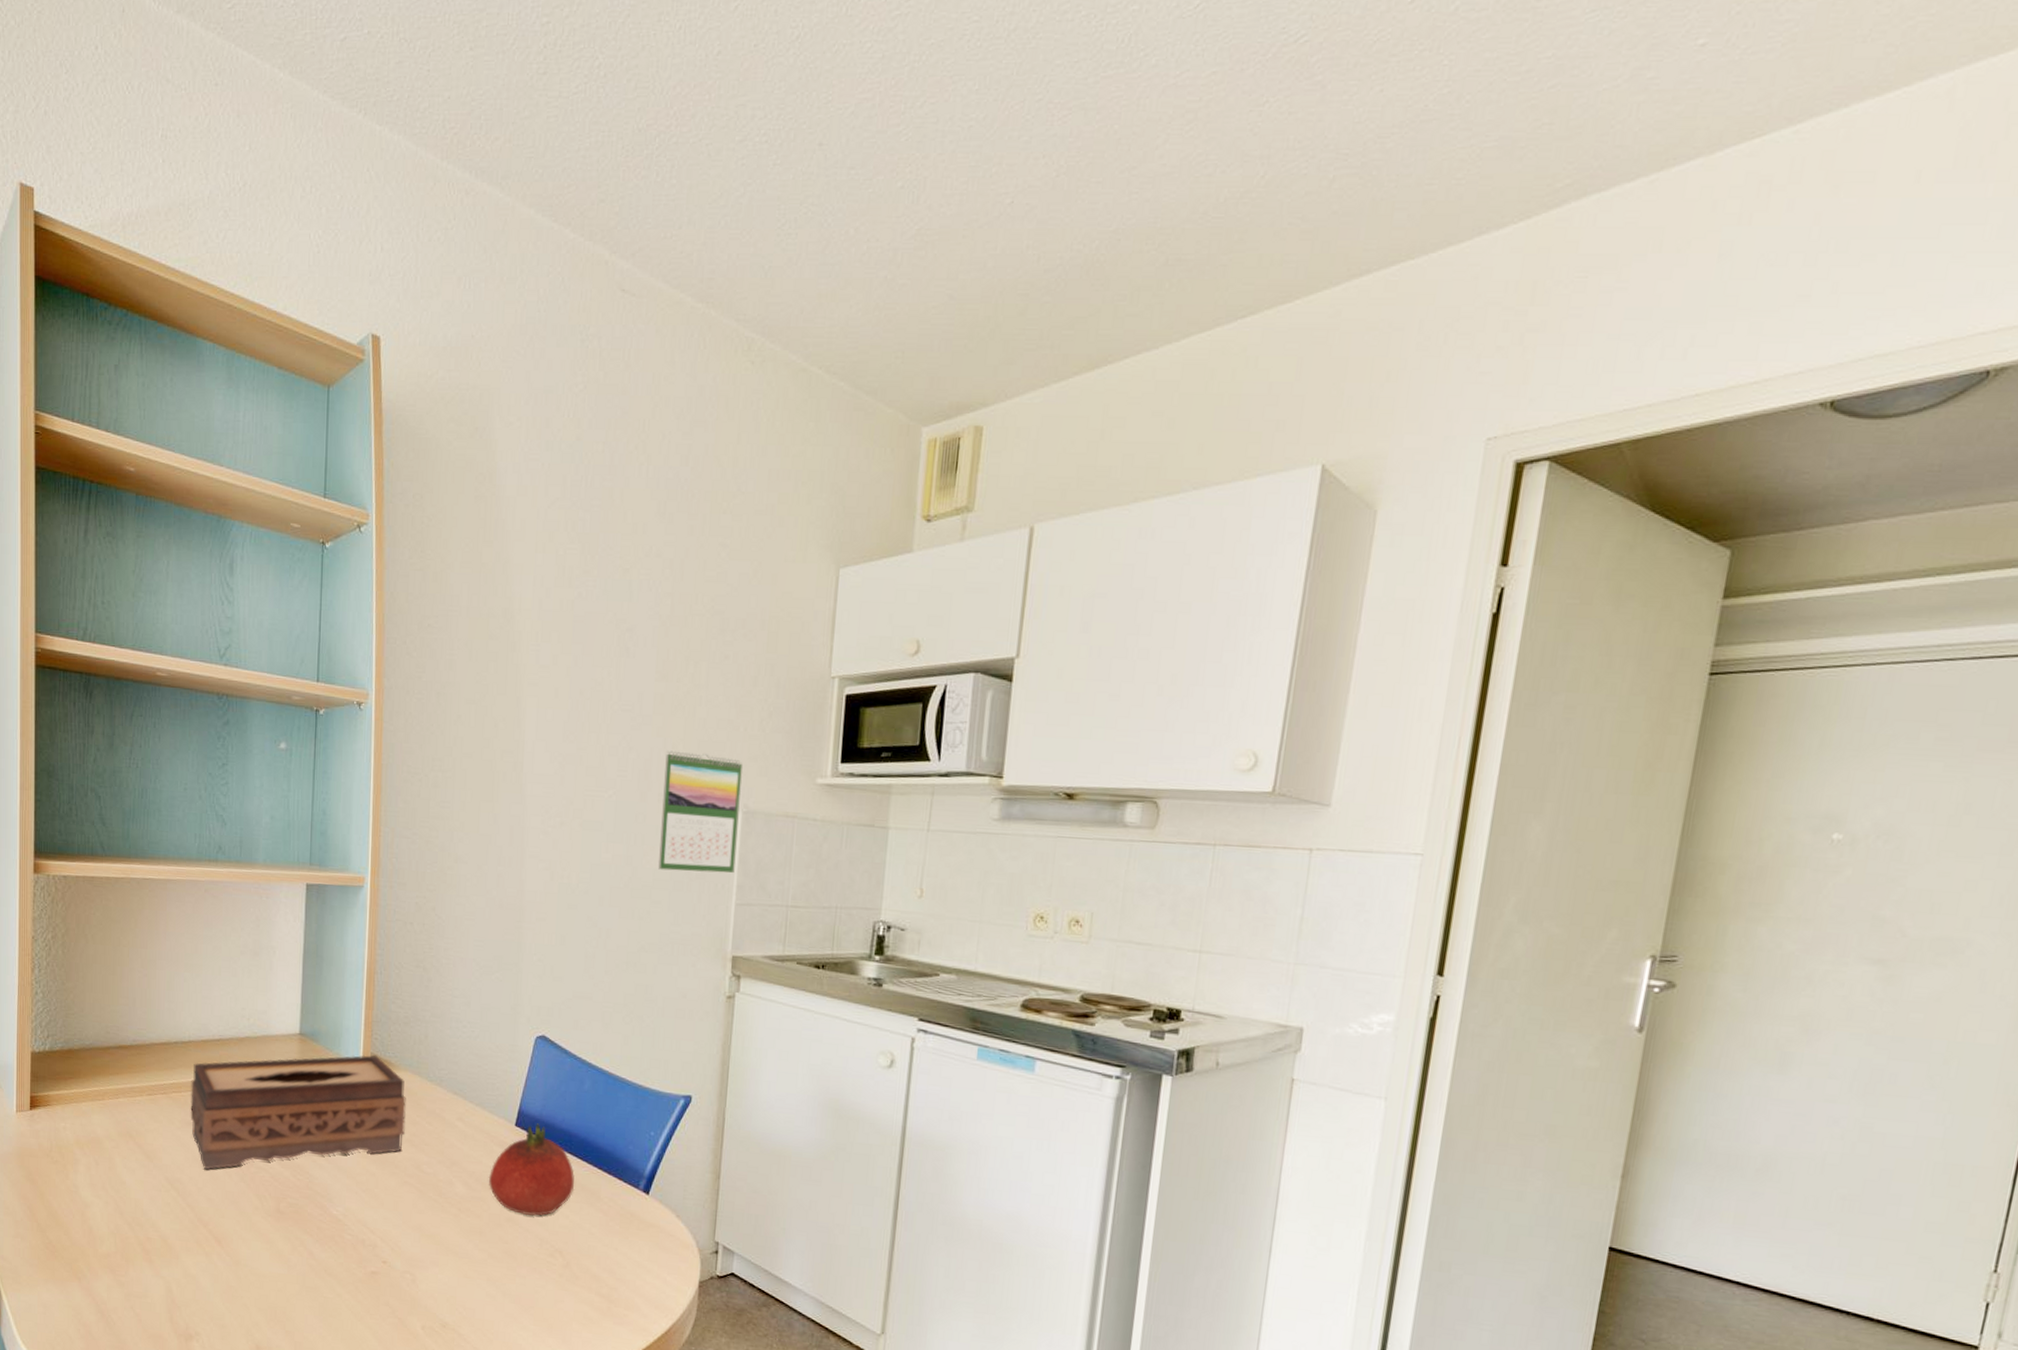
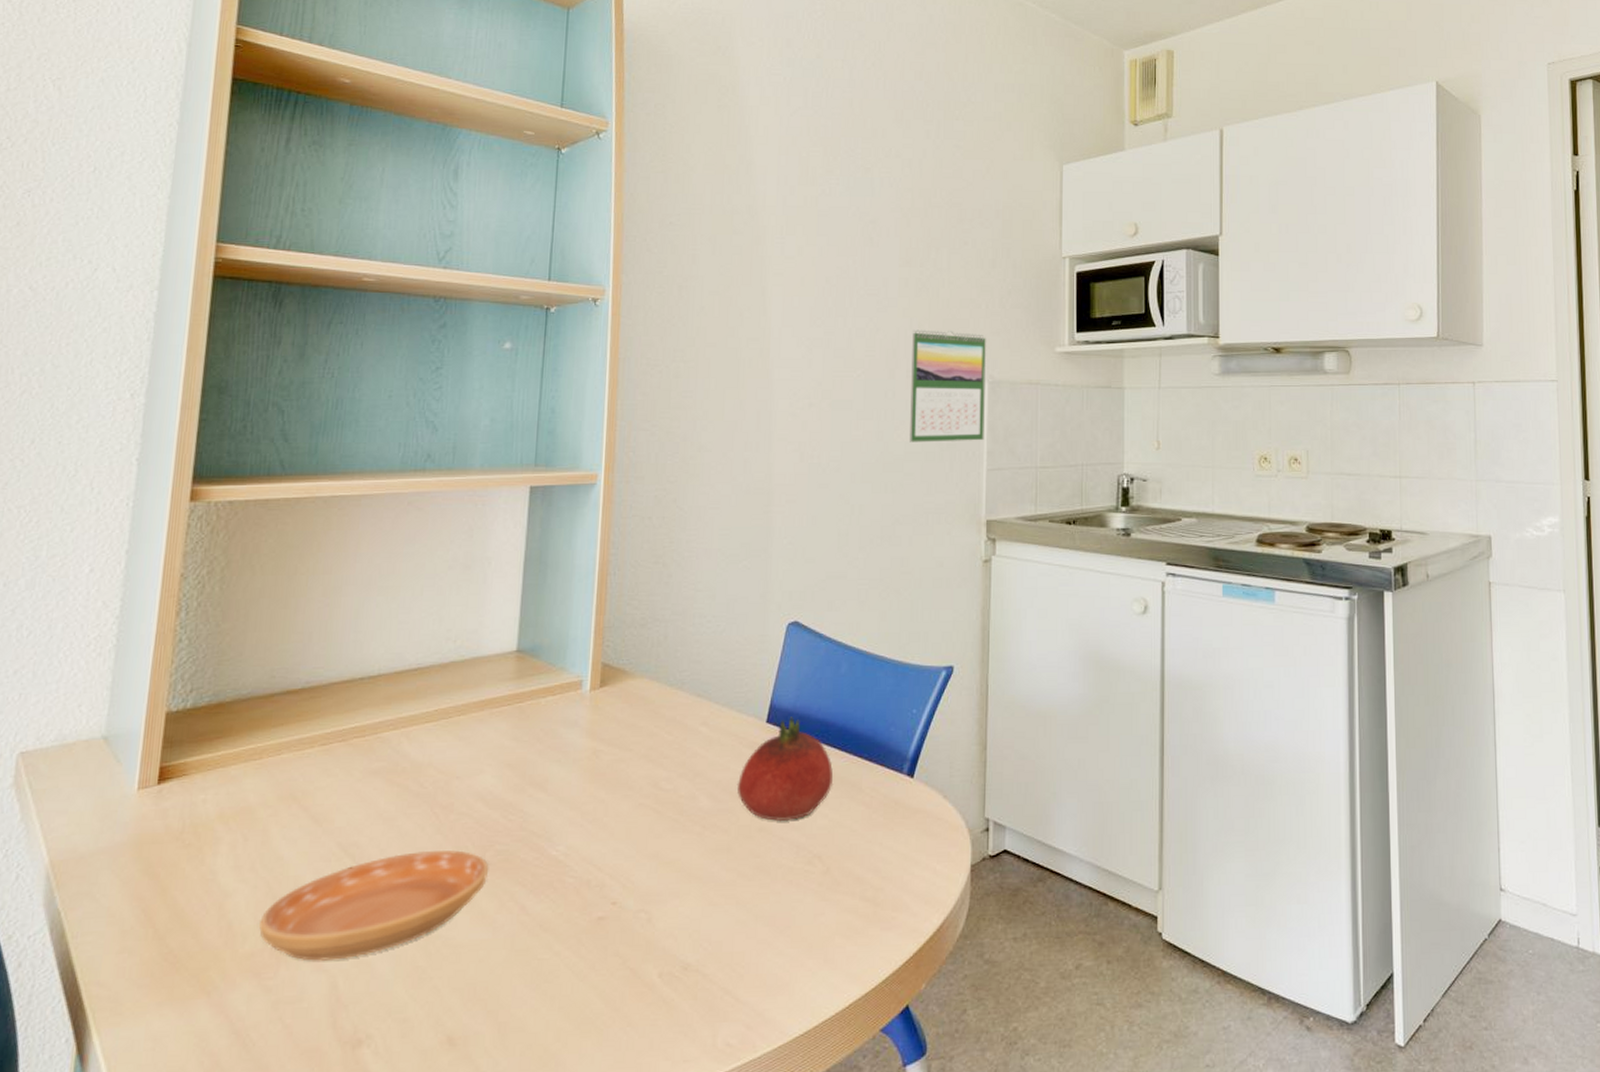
saucer: none [111,1193,283,1271] -> present [258,850,489,961]
tissue box: present [190,1054,406,1170] -> none [375,664,642,826]

